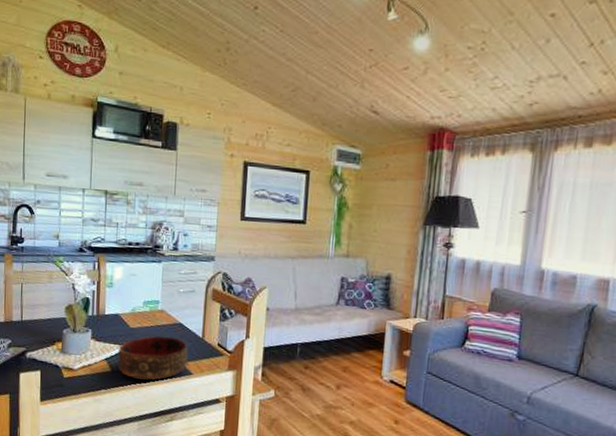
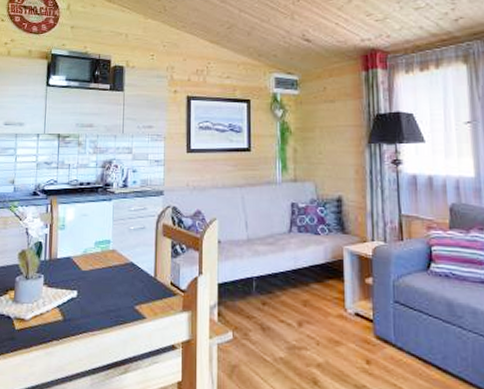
bowl: present [118,336,188,380] -> none [69,277,141,327]

